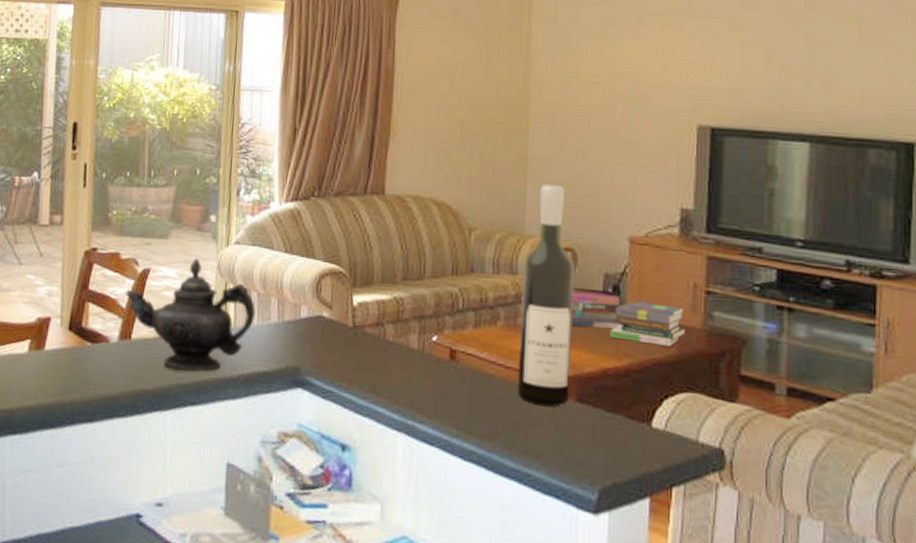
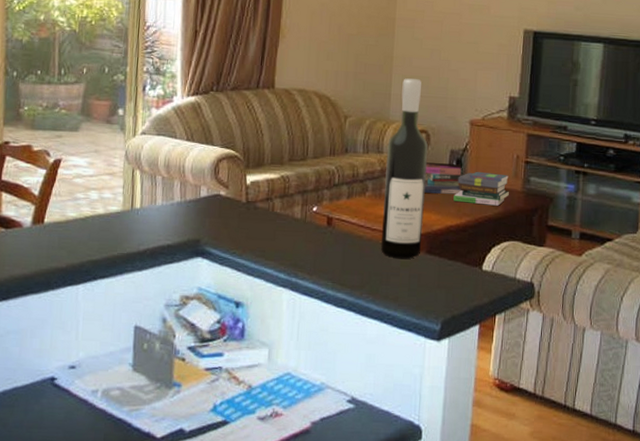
teapot: present [125,258,256,373] -> none [38,148,160,250]

